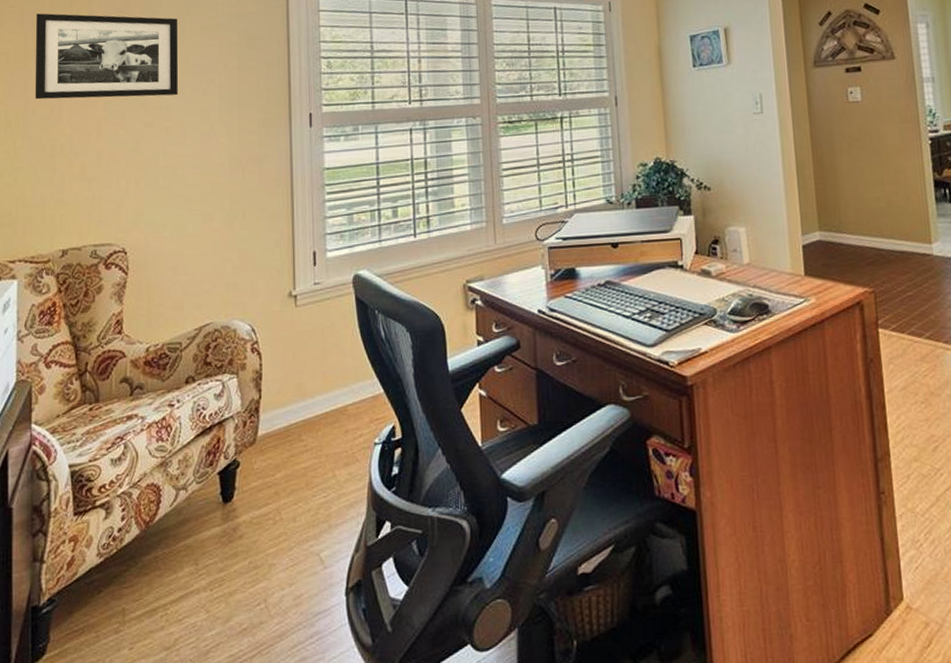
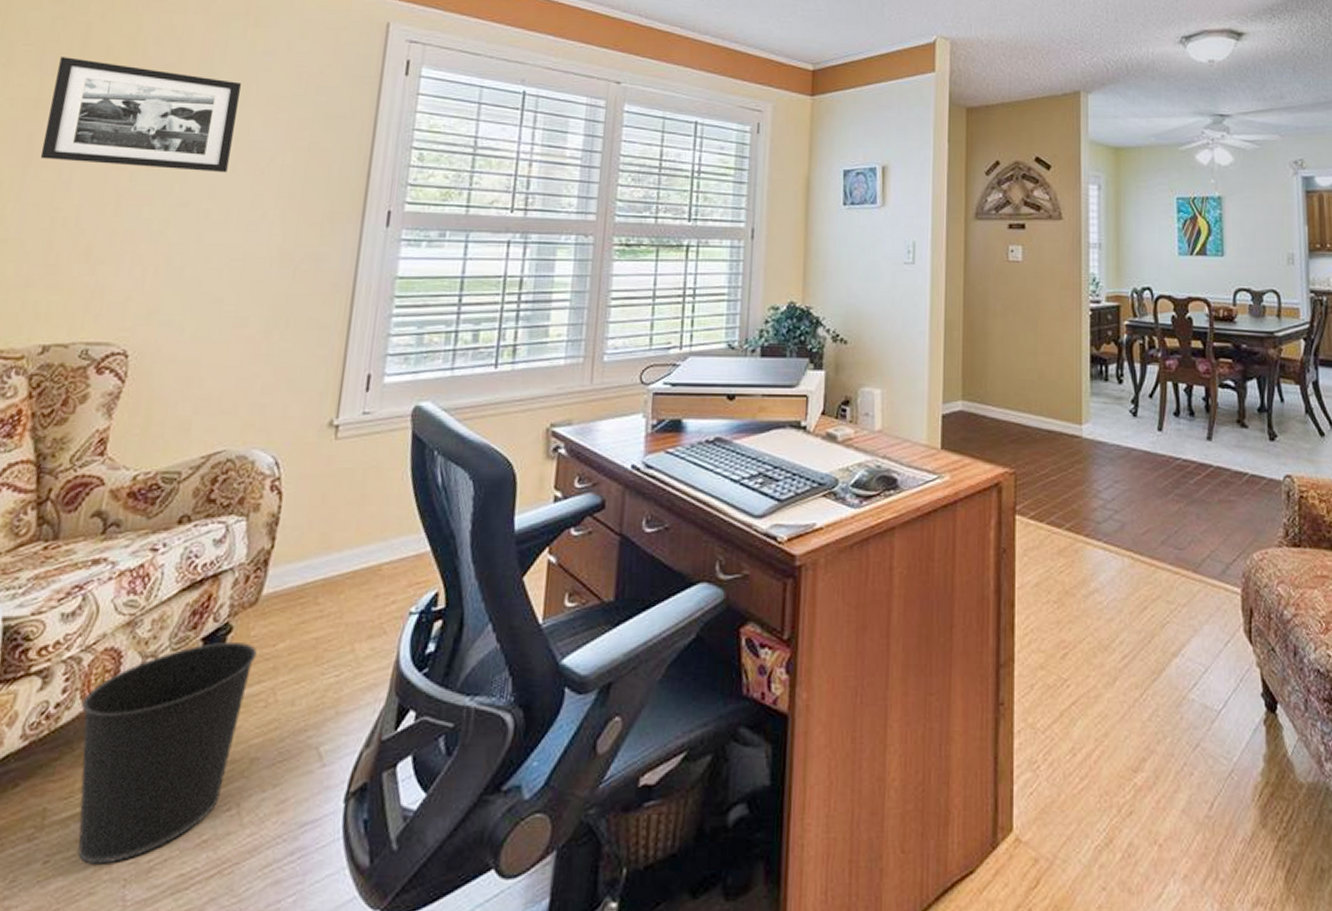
wastebasket: none [137,474,261,649] -> present [77,643,257,865]

